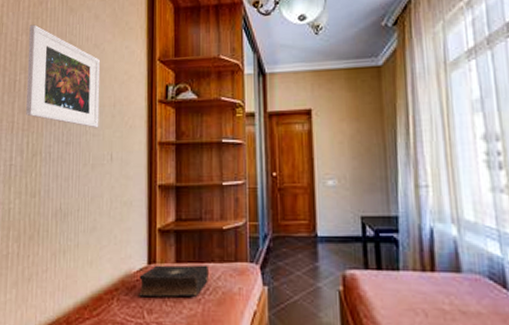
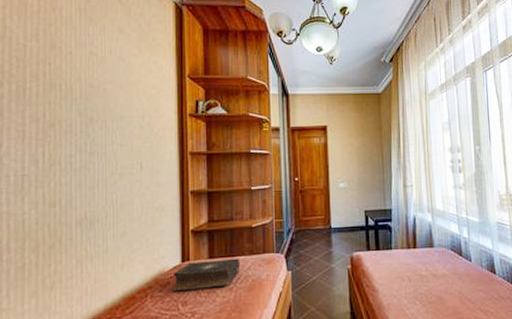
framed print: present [26,24,101,129] -> none [39,31,127,139]

